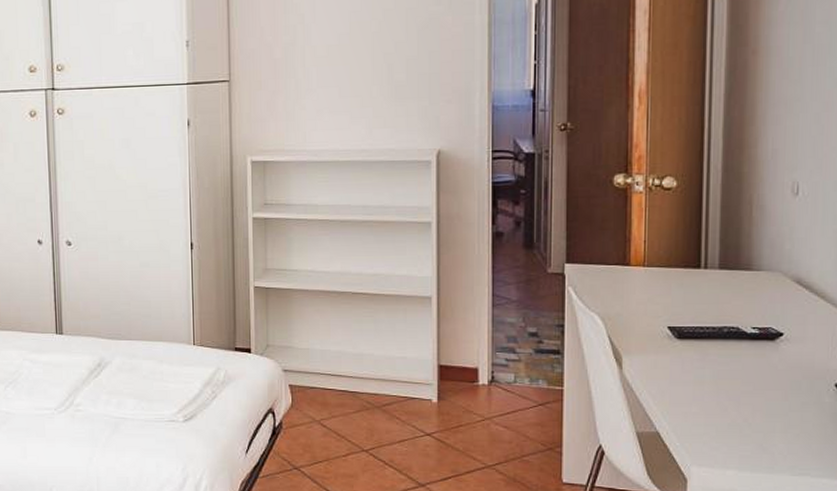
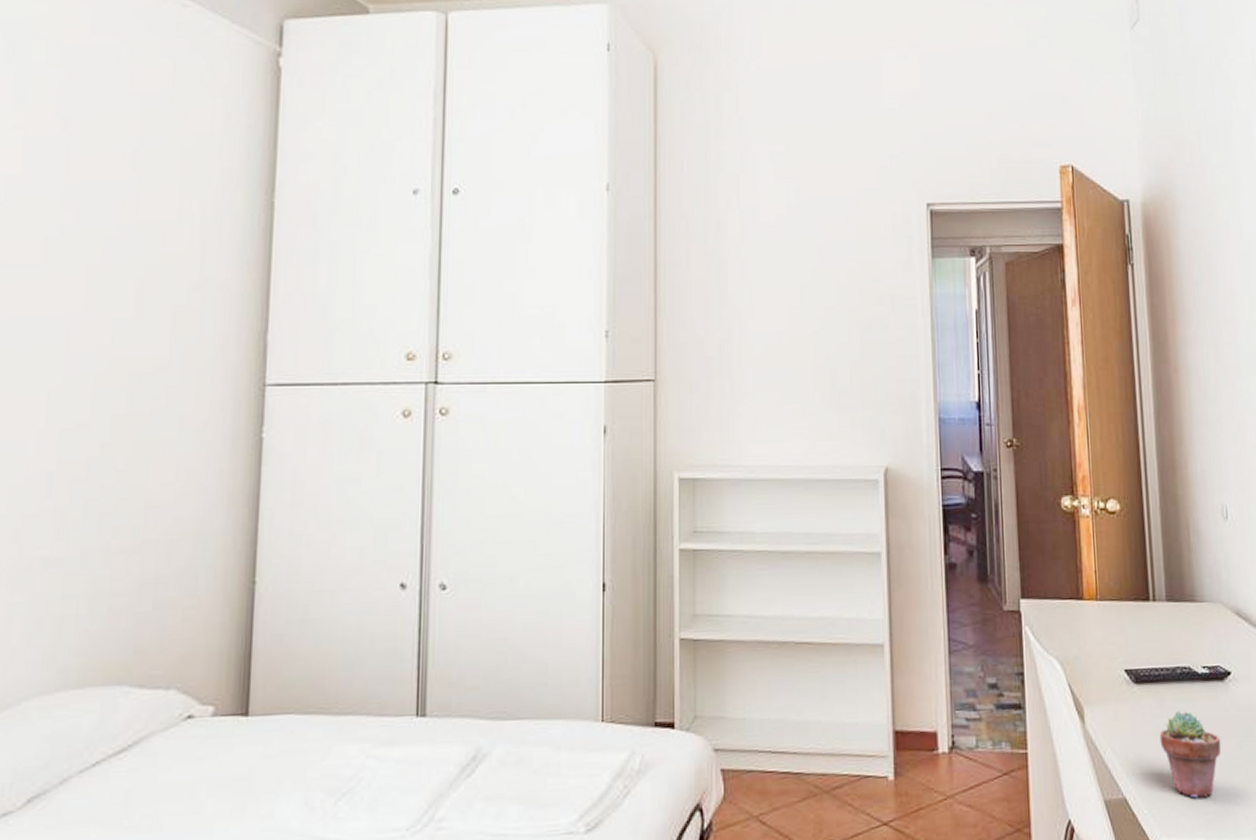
potted succulent: none [699,364,765,437] -> present [1159,711,1222,798]

